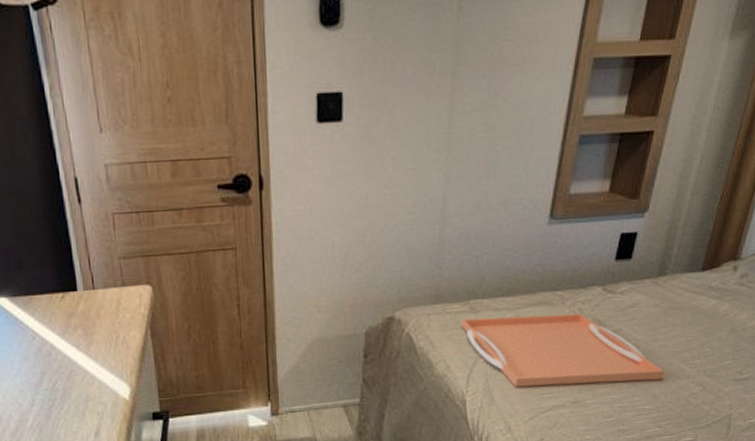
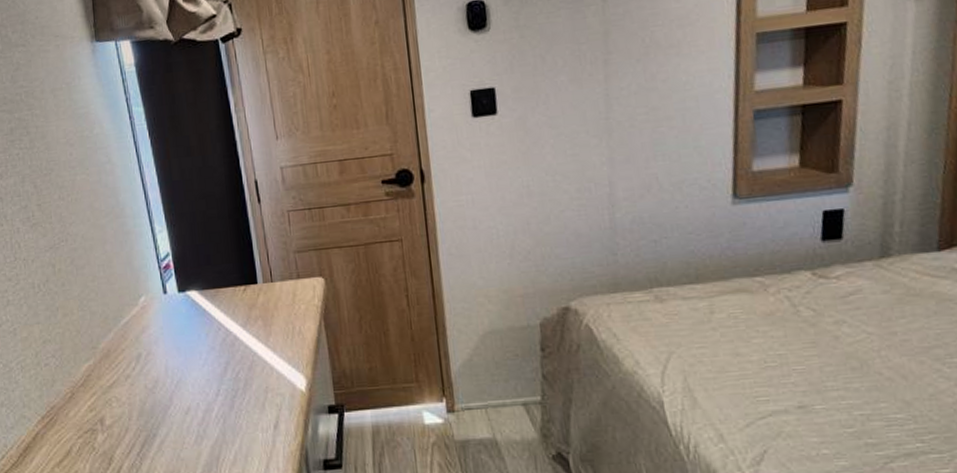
serving tray: present [460,313,665,387] -> none [645,302,915,388]

